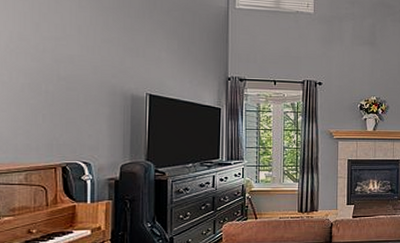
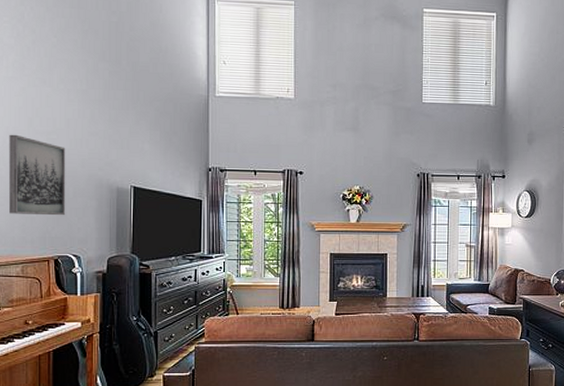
wall art: none [12,39,76,123] -> present [9,134,66,216]

